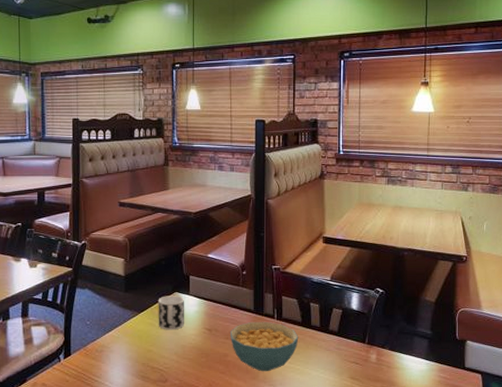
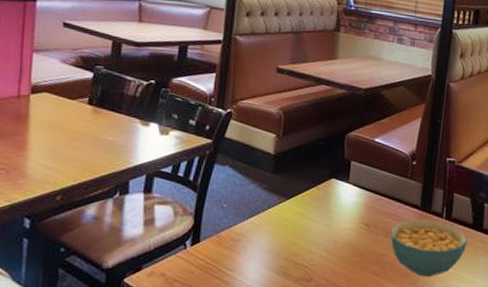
cup: present [158,295,184,330] -> none [308,181,342,222]

